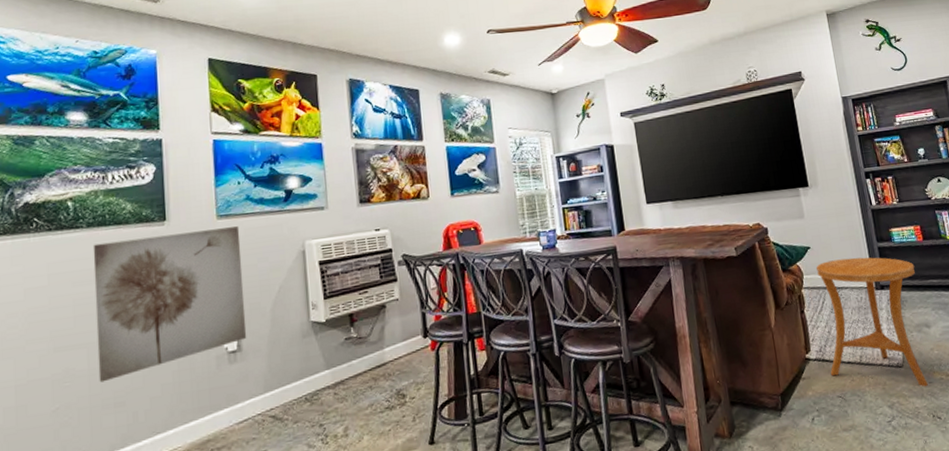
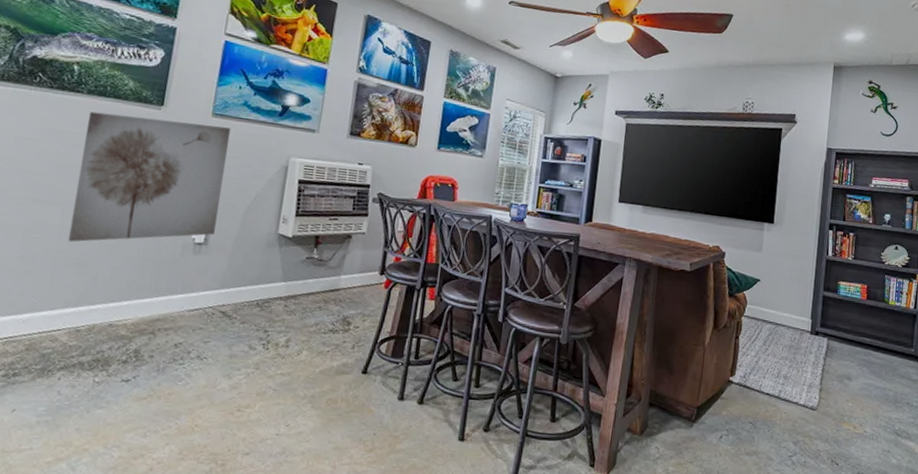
side table: present [816,257,928,387] -> none [748,296,852,433]

